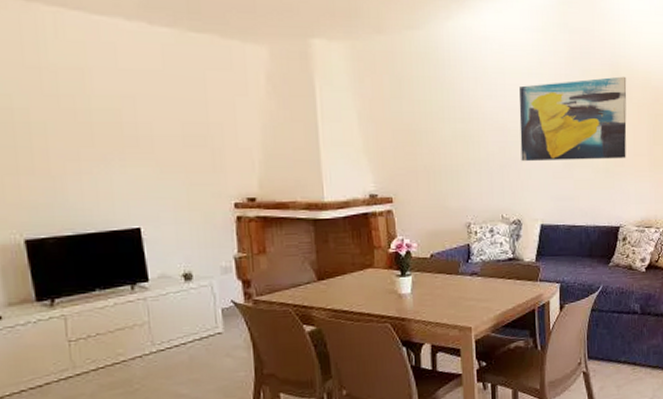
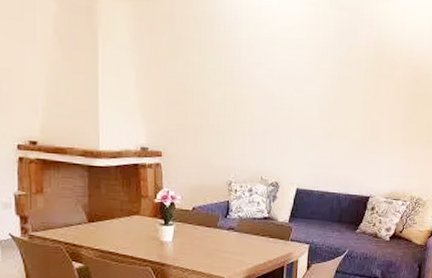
wall art: present [519,76,627,162] -> none [283,54,390,133]

